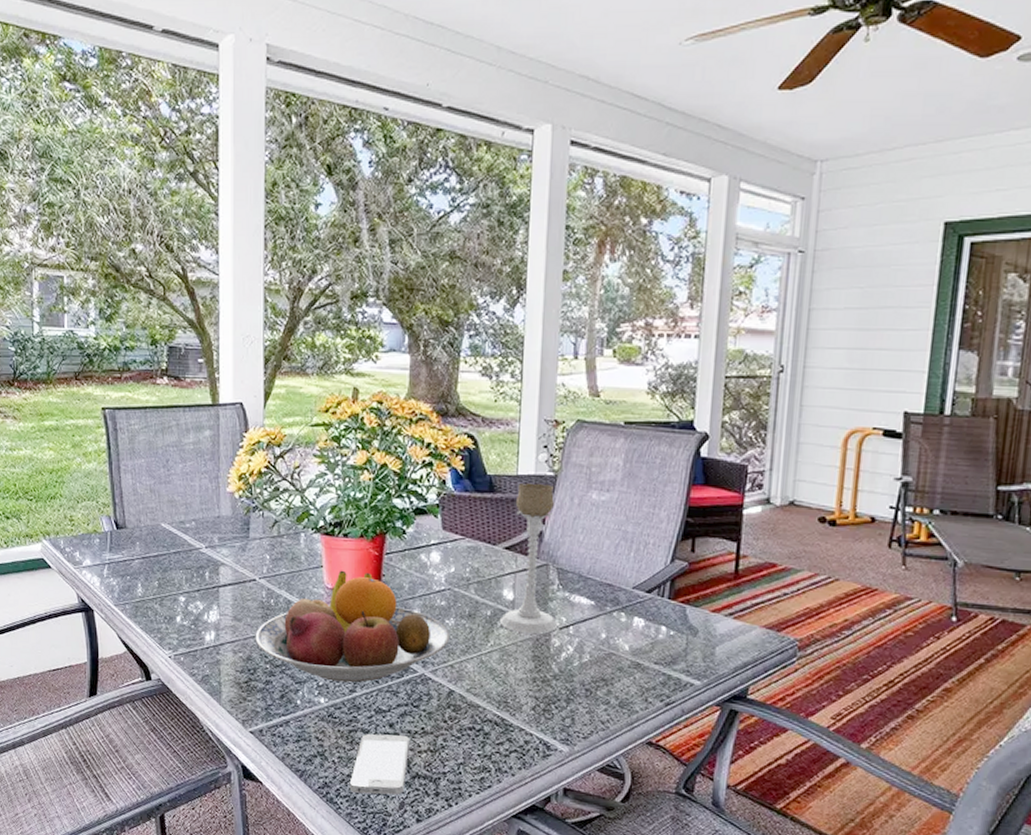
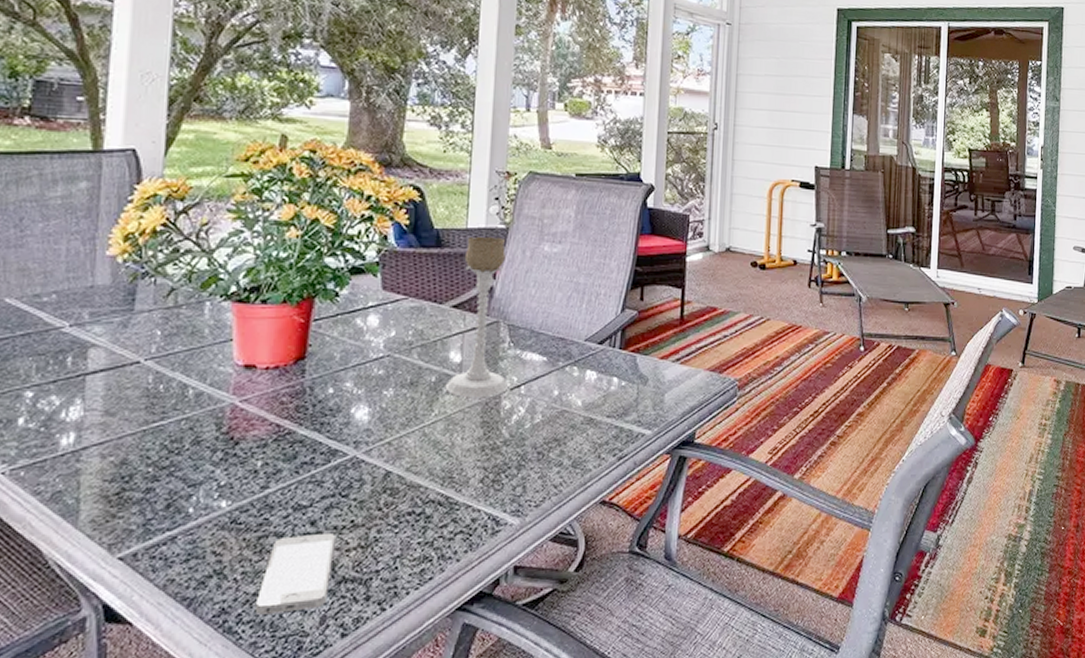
fruit bowl: present [255,570,449,683] -> none [134,343,387,478]

